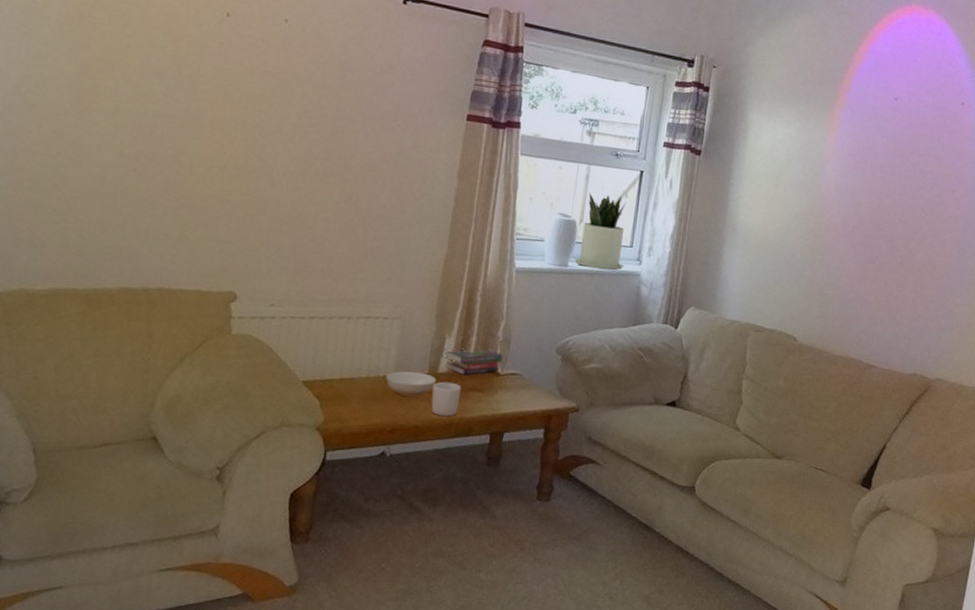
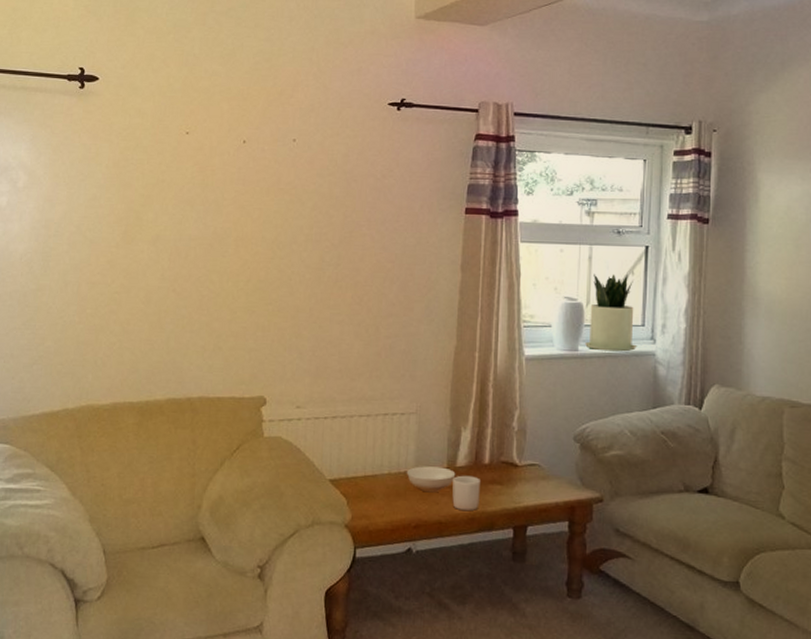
books: present [442,348,503,376] -> none [459,440,520,469]

